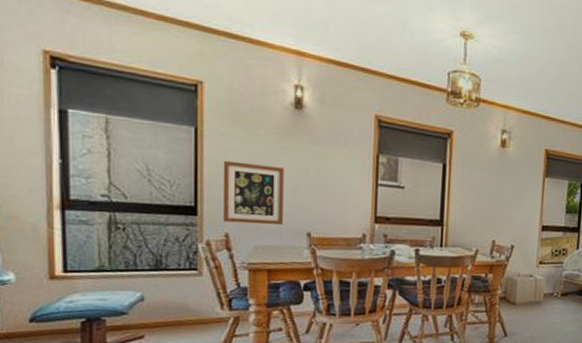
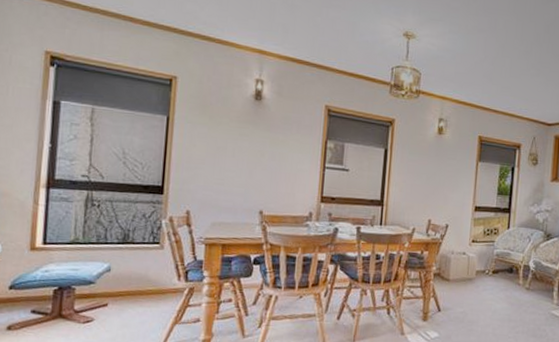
wall art: present [222,160,284,225] -> none [186,145,242,203]

